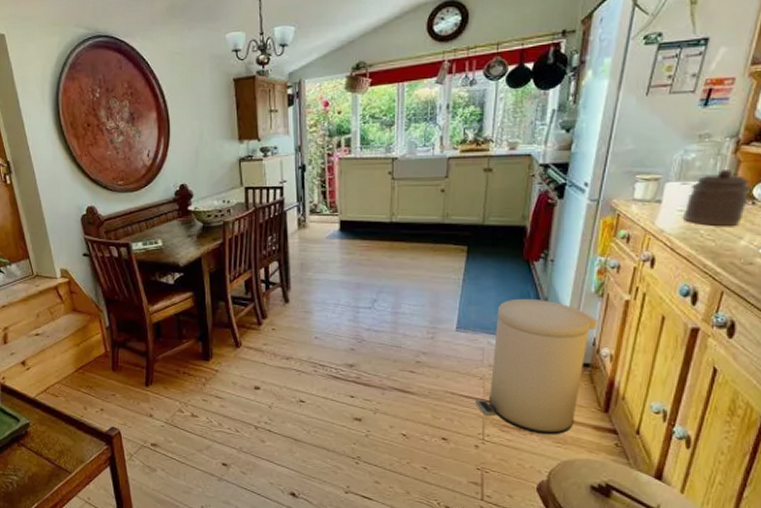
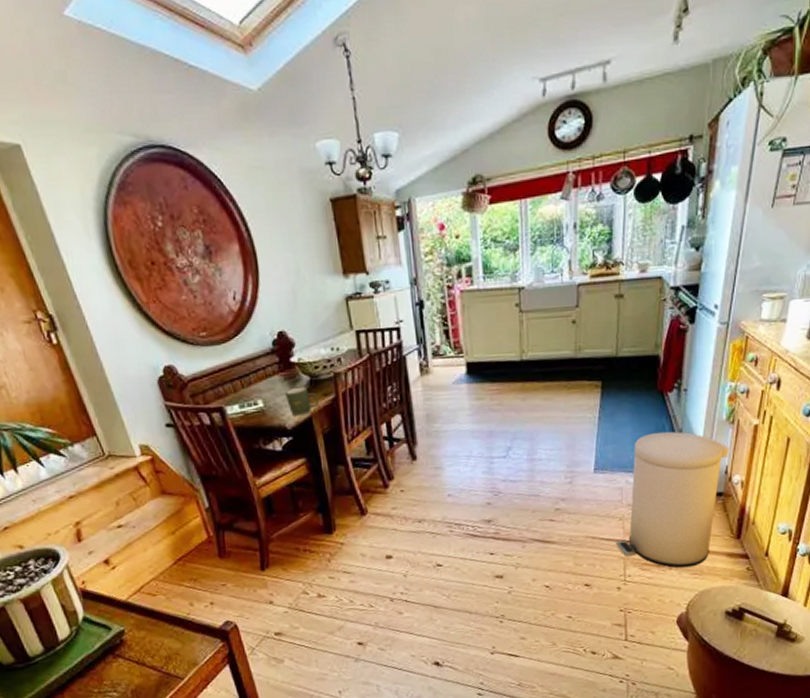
mug: none [180,231,208,255] -> present [284,386,319,416]

